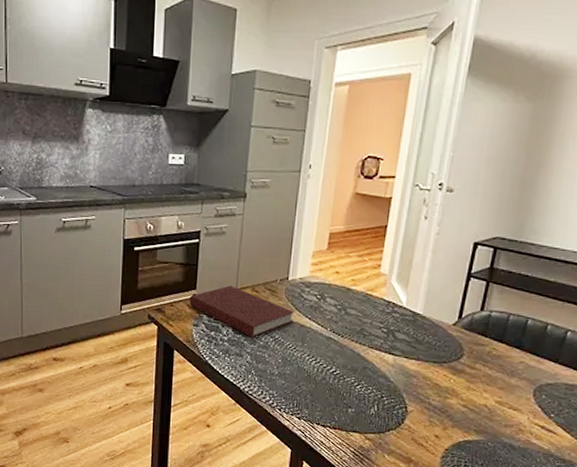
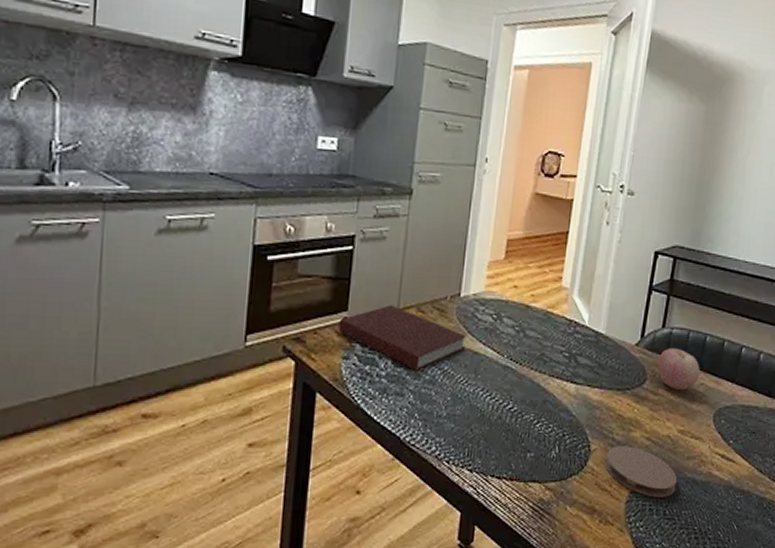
coaster: none [421,409,494,457] -> present [605,446,678,498]
apple: none [474,328,520,367] -> present [657,347,700,391]

